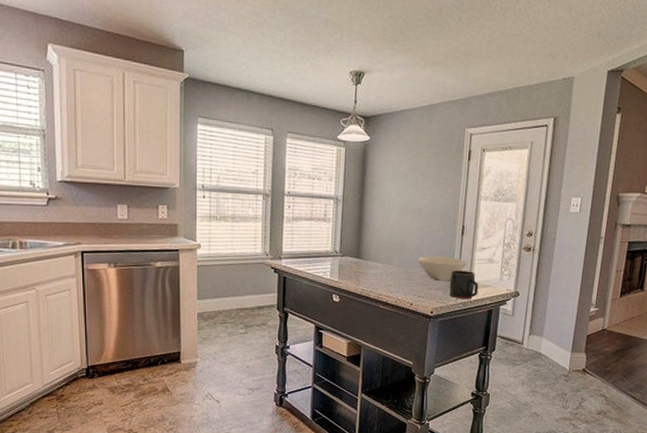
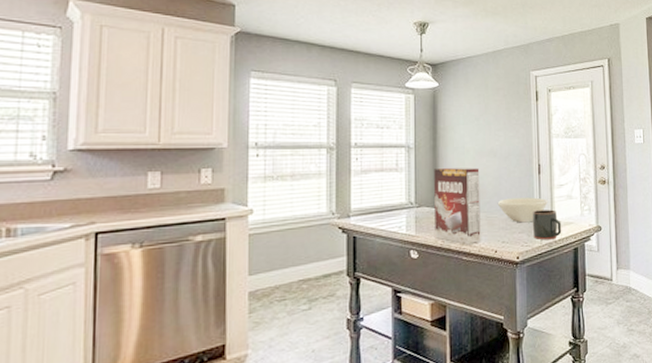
cereal box: none [356,222,403,296] -> present [434,168,481,245]

